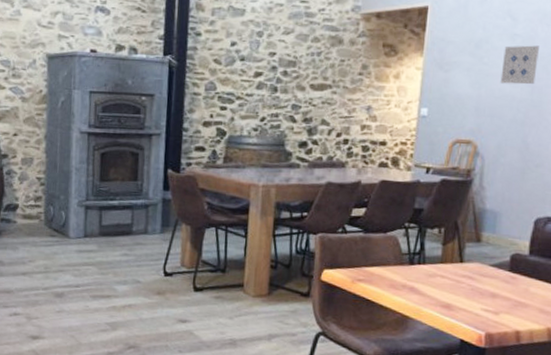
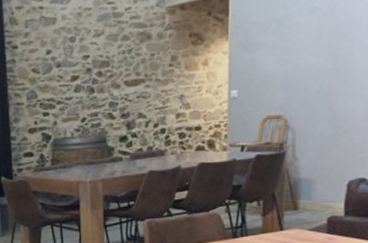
wall art: present [500,45,539,85] -> none [304,16,339,57]

